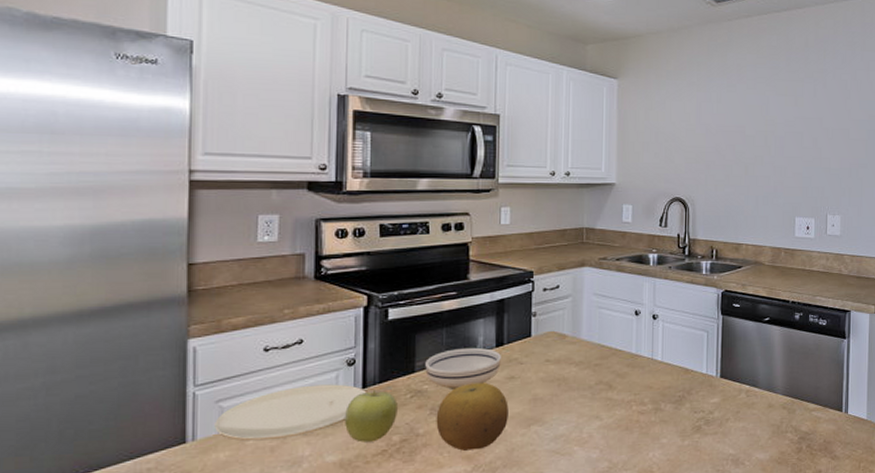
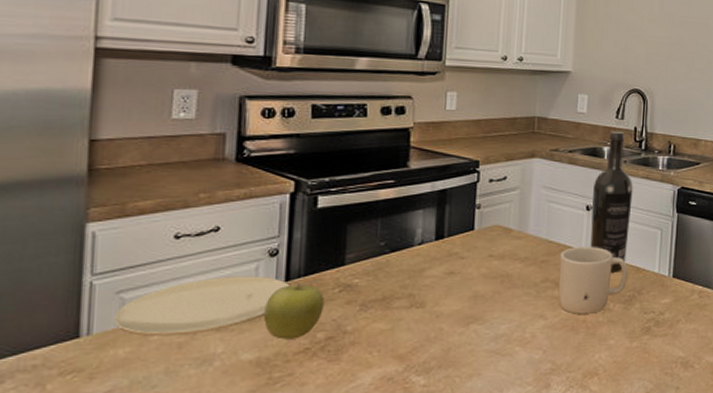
bowl: present [425,347,501,391] -> none [356,240,441,285]
fruit: present [436,382,509,451] -> none [366,277,447,350]
mug: none [612,349,677,415] -> present [558,246,628,314]
wine bottle: none [640,238,679,374] -> present [590,130,633,273]

